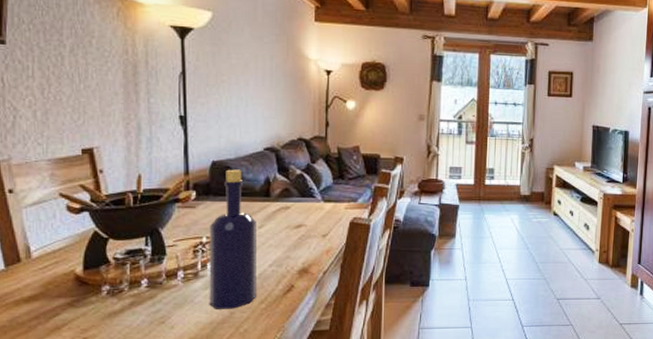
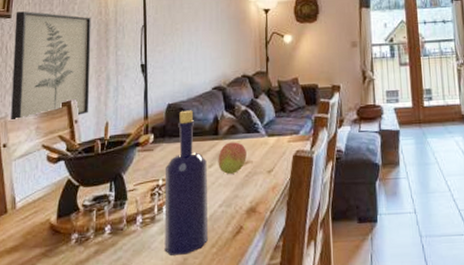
wall art: none [11,38,117,165] -> present [11,11,91,119]
fruit: none [269,205,300,236] -> present [218,142,247,174]

